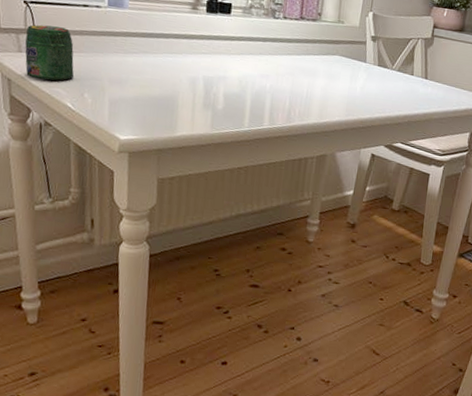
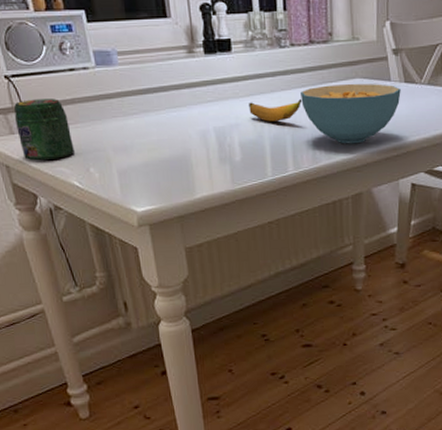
banana: none [237,60,286,81] -> present [249,99,302,122]
cereal bowl: none [285,56,374,112] -> present [301,83,401,144]

